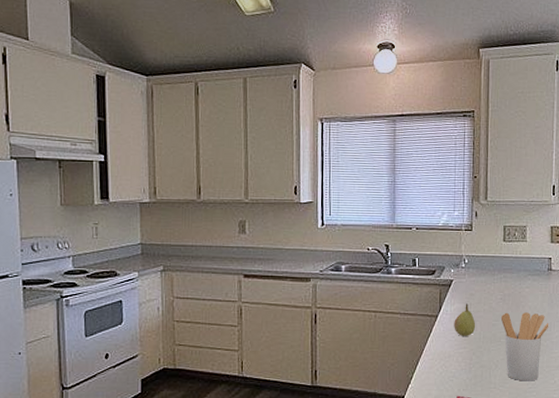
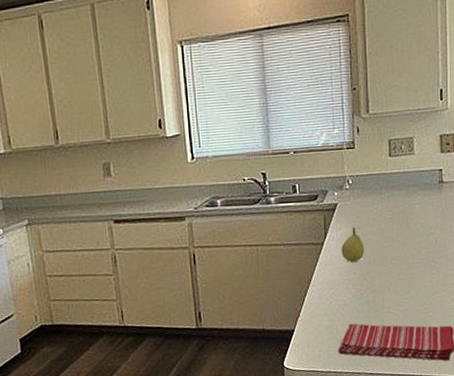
utensil holder: present [500,312,549,381] -> none [391,230,443,303]

